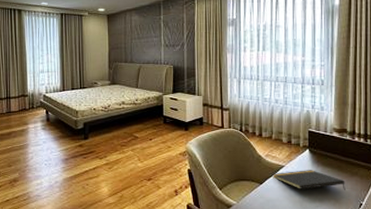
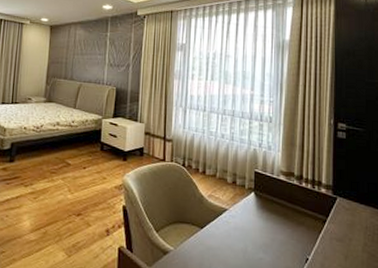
notepad: present [271,170,345,190] -> none [213,215,291,242]

